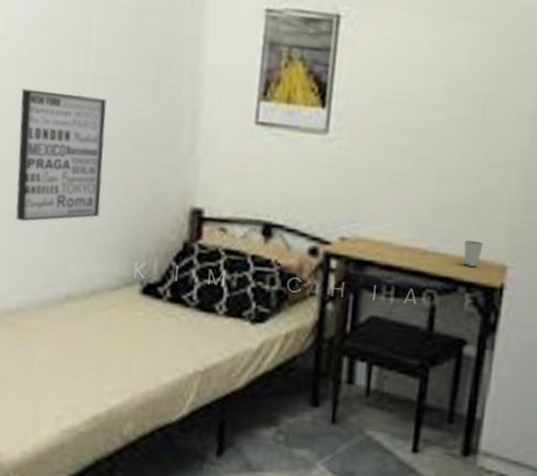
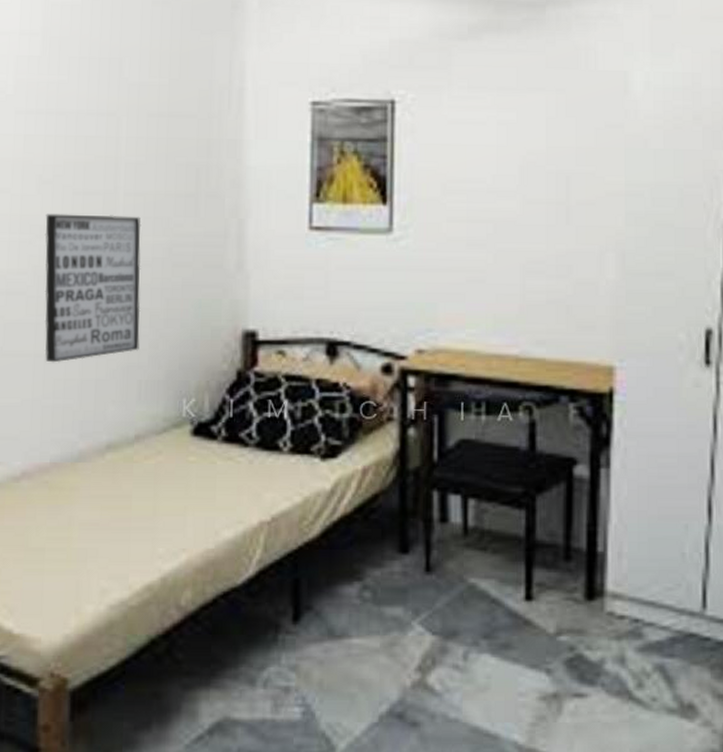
dixie cup: present [463,240,483,267] -> none [561,340,584,371]

